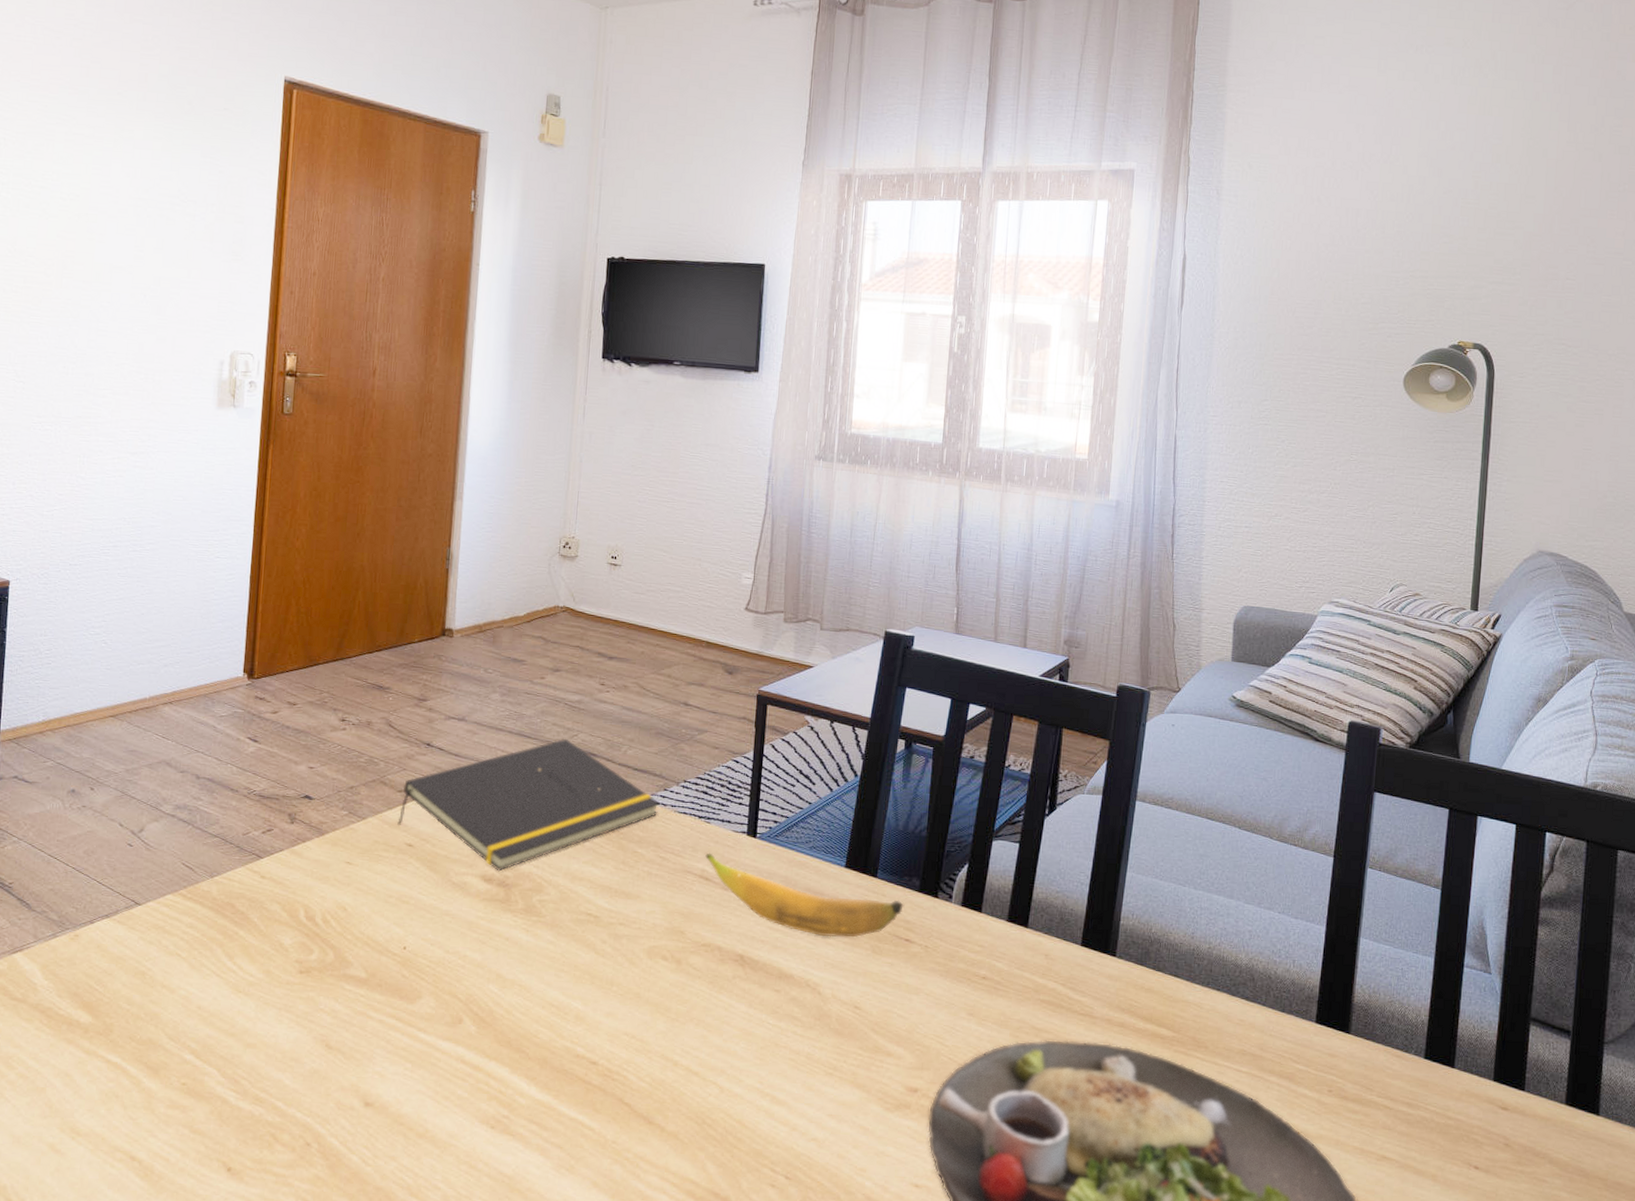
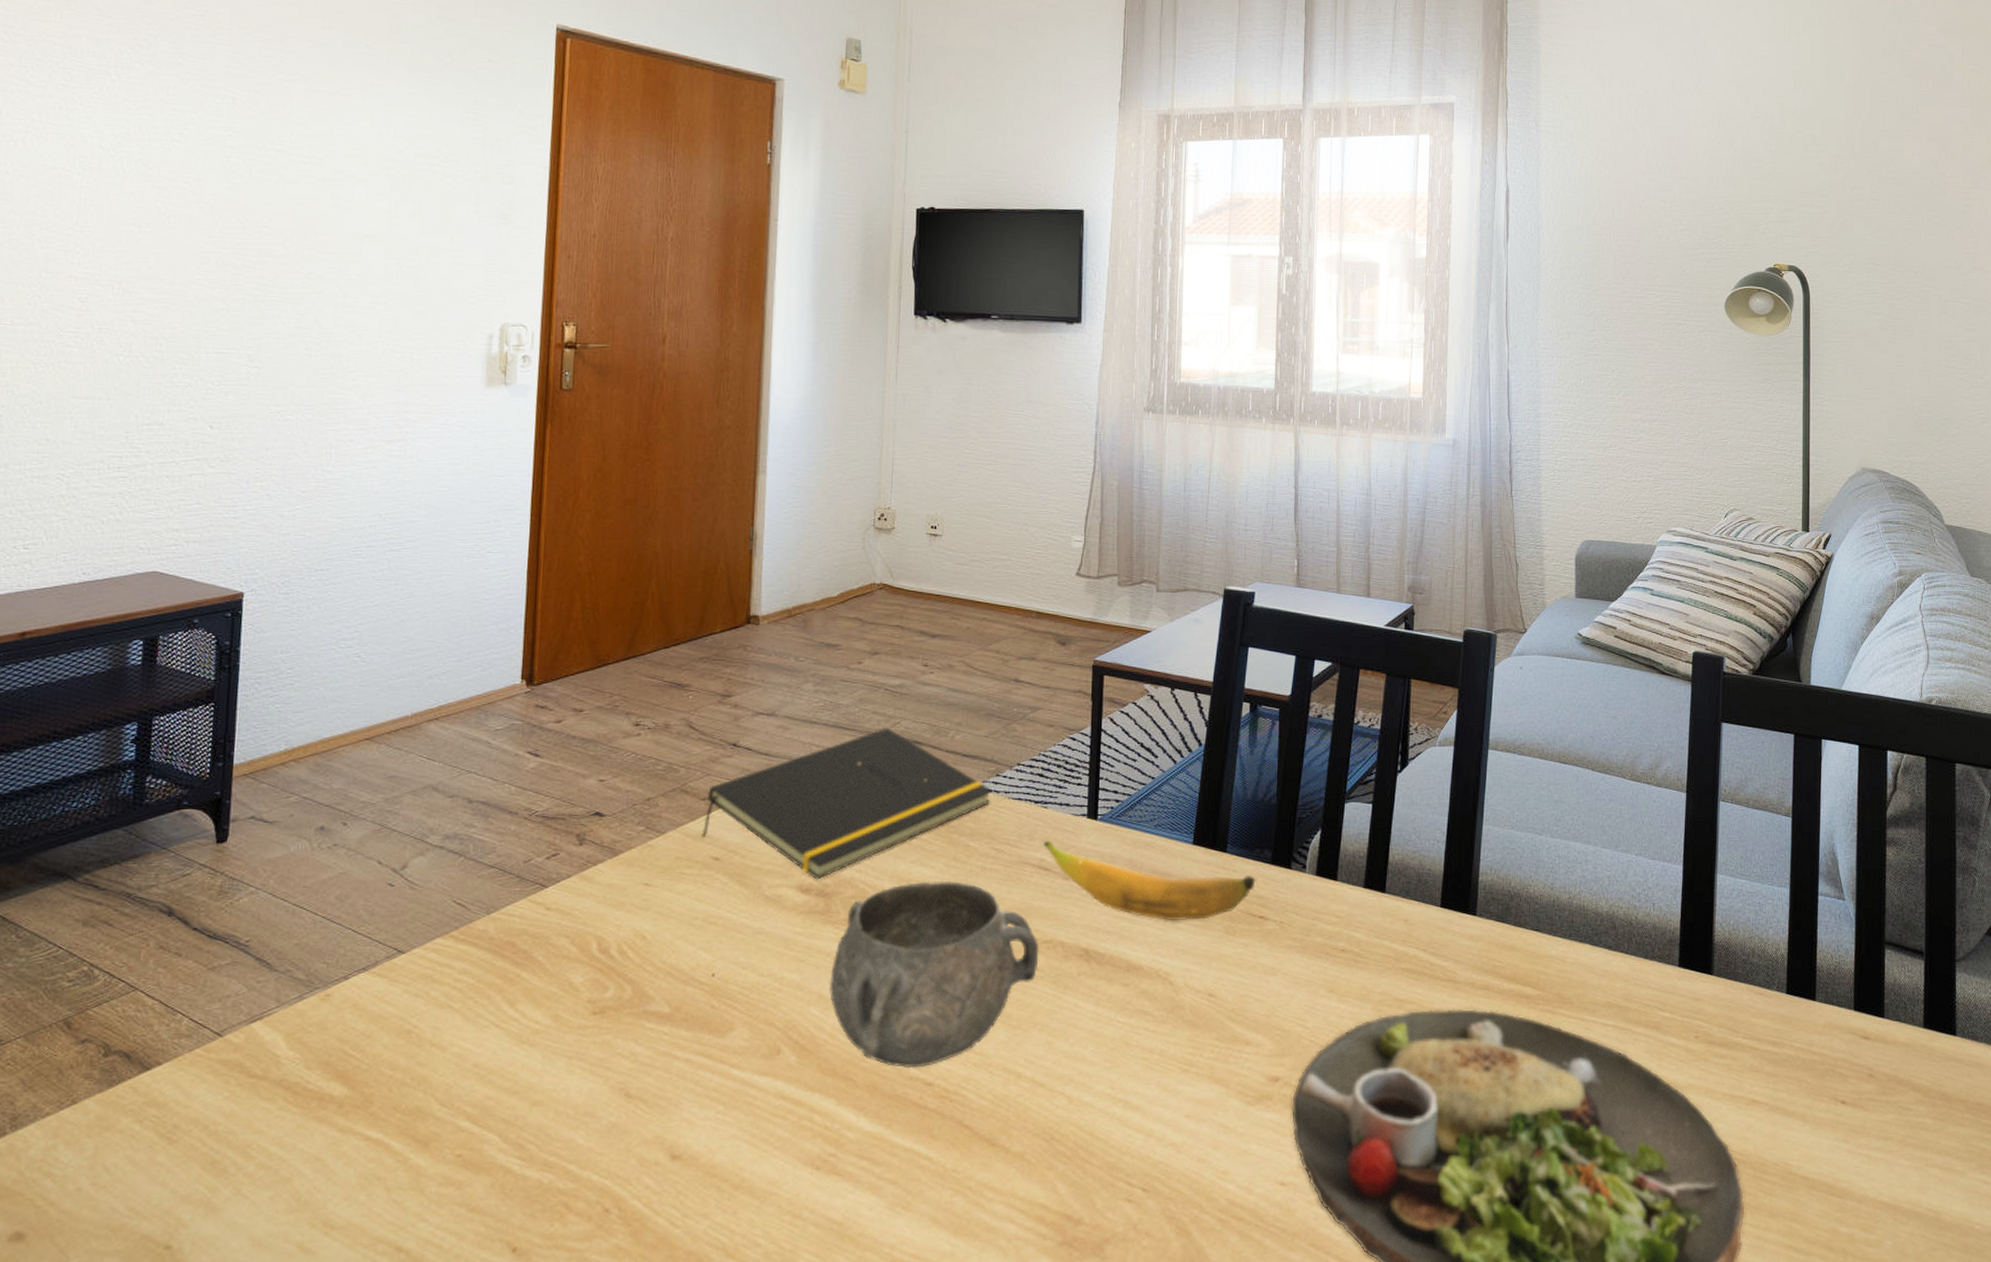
decorative bowl: none [506,880,698,1047] -> present [828,880,1039,1069]

